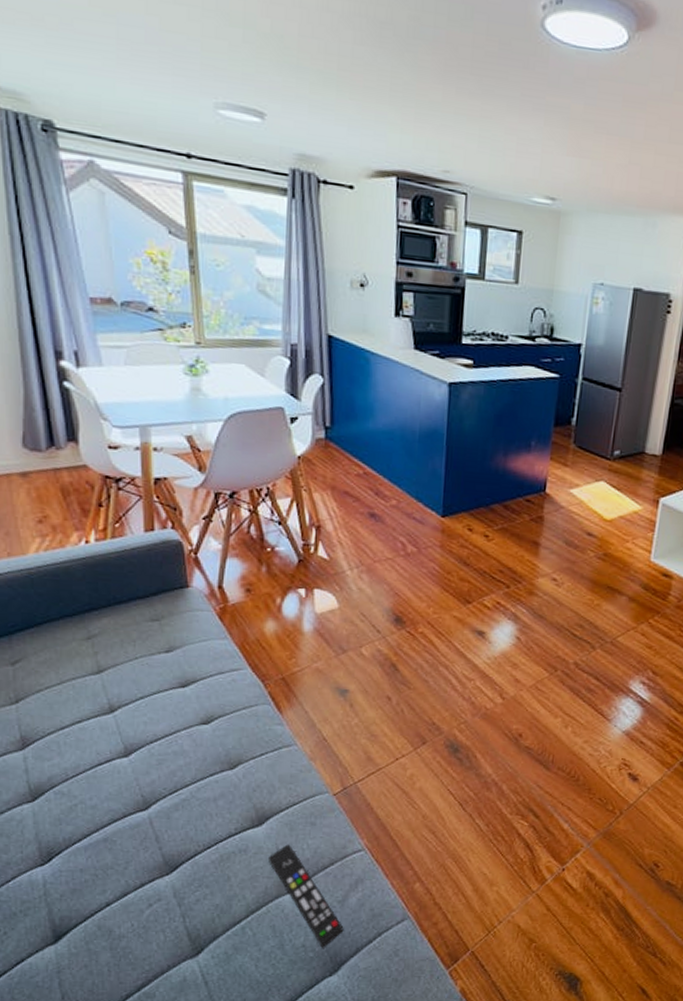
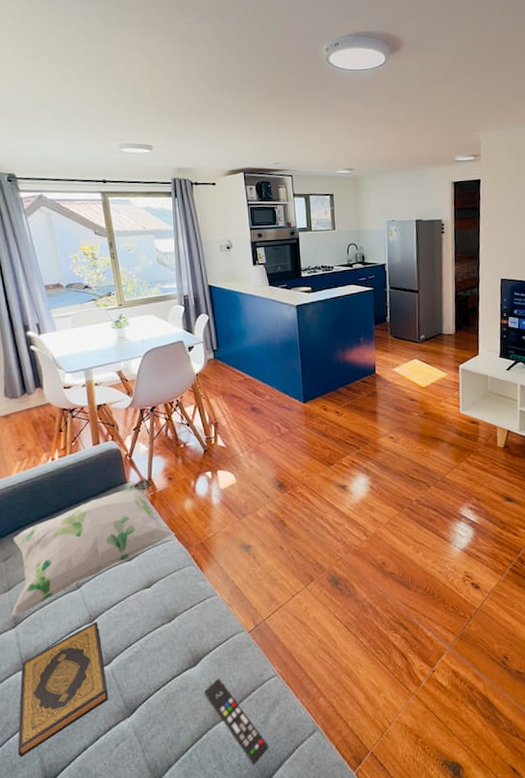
decorative pillow: none [19,585,248,736] -> present [11,478,175,616]
hardback book: none [19,756,143,904] -> present [17,621,109,757]

